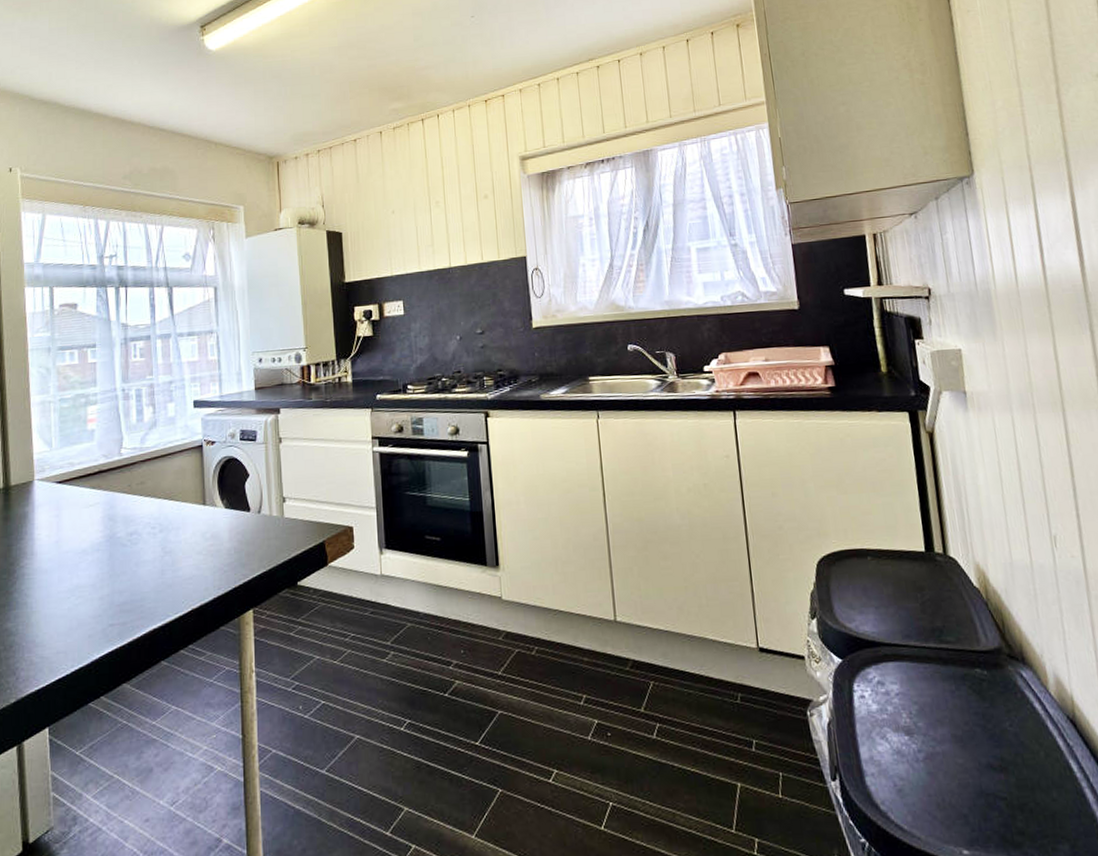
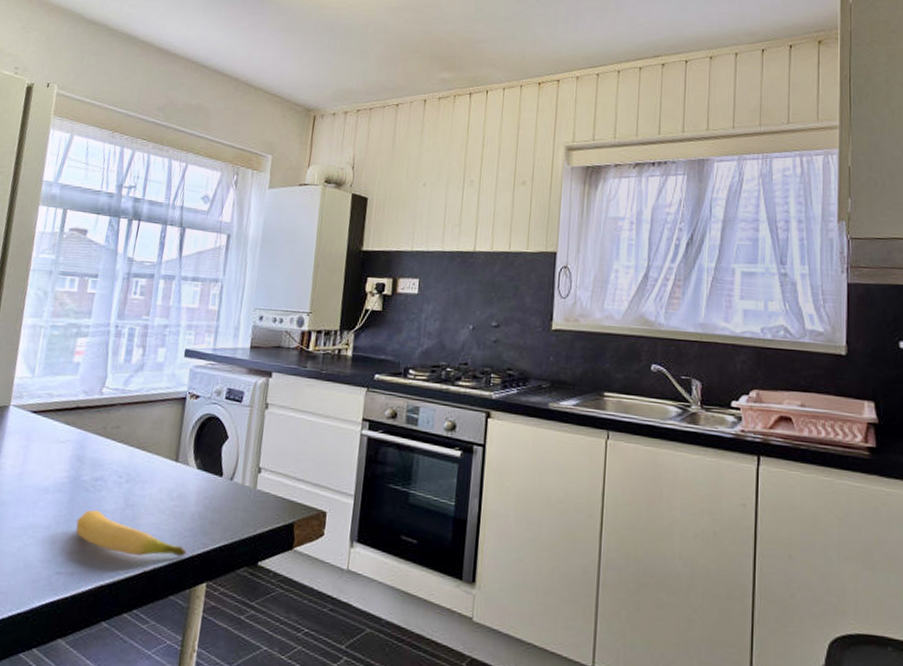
banana: none [120,561,229,597] -> present [76,509,187,556]

